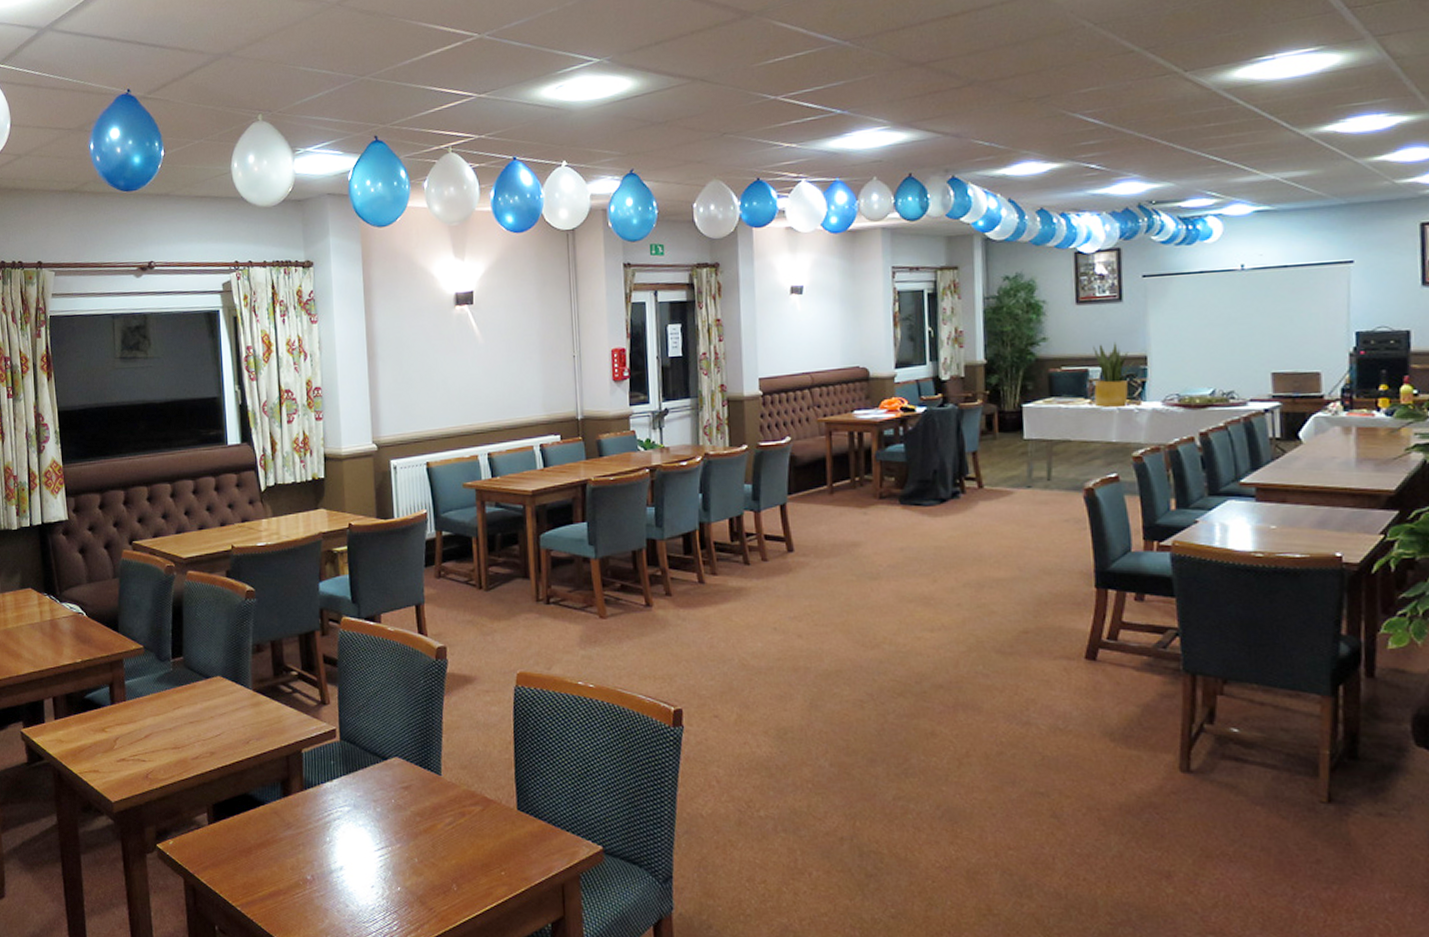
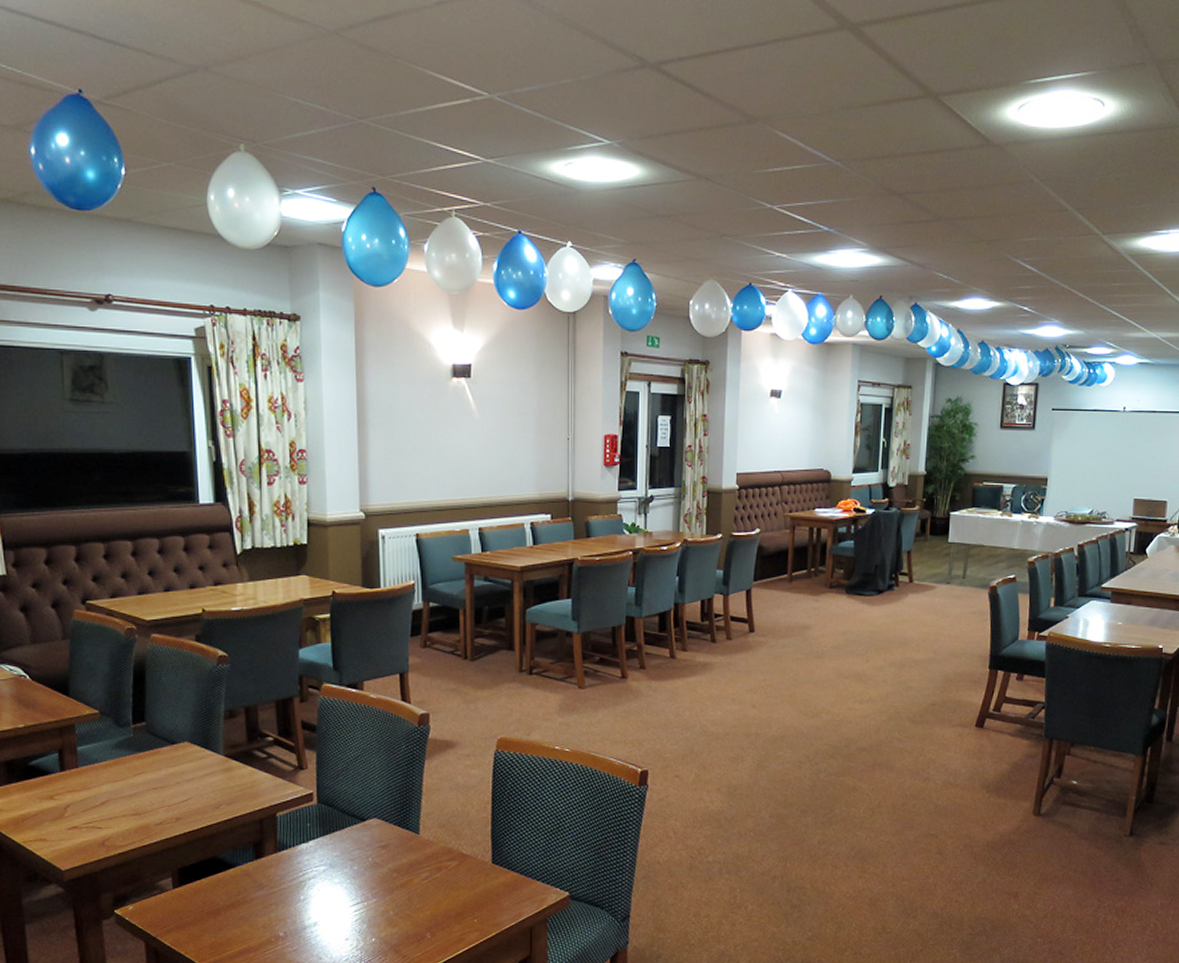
planter: present [1093,341,1135,408] -> none [1005,463,1038,520]

